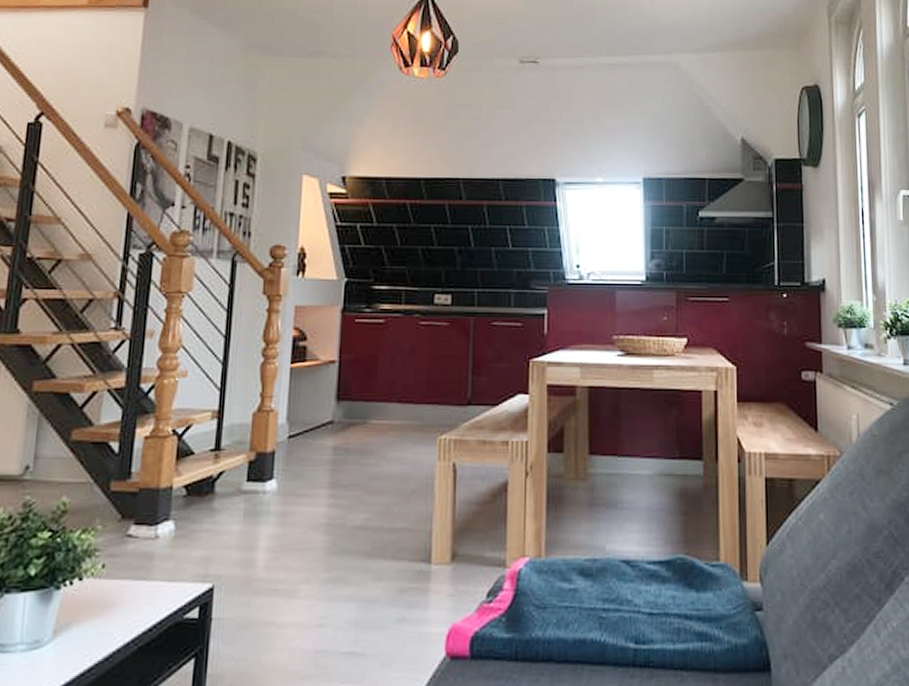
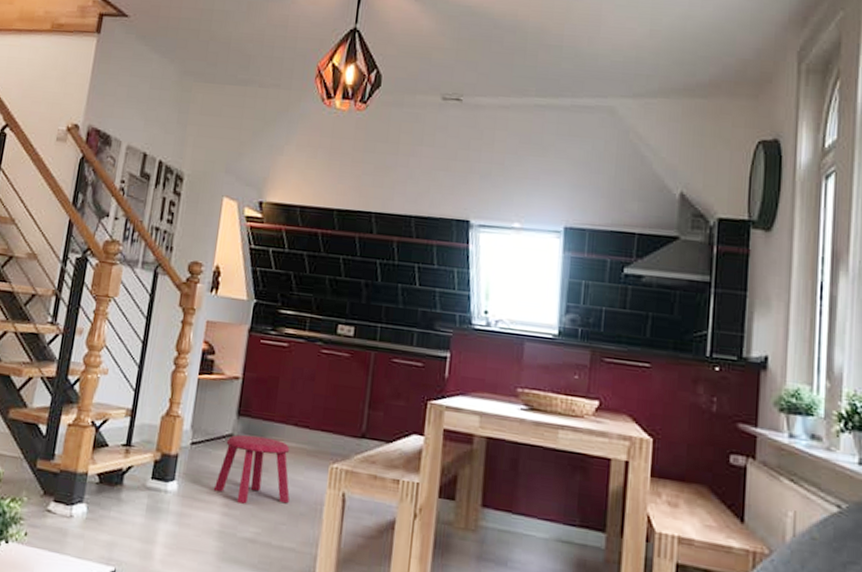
stool: none [316,419,400,491] -> present [213,434,291,504]

